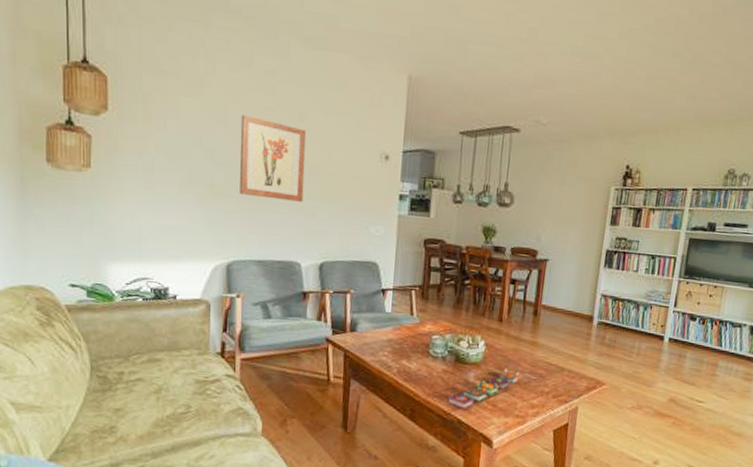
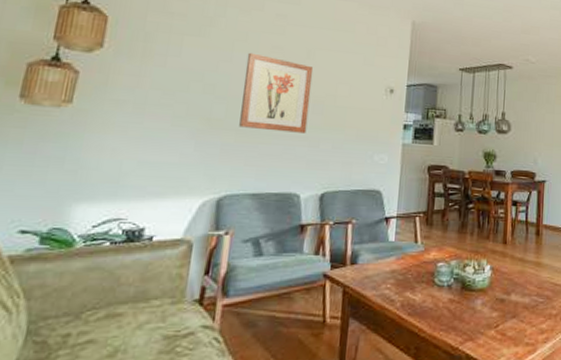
magic books: present [448,368,520,409] -> none [455,293,528,342]

